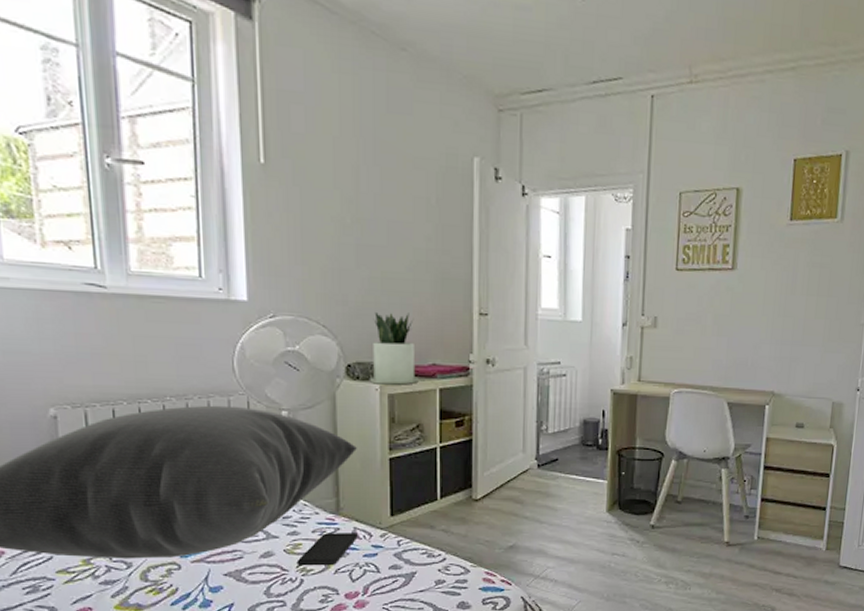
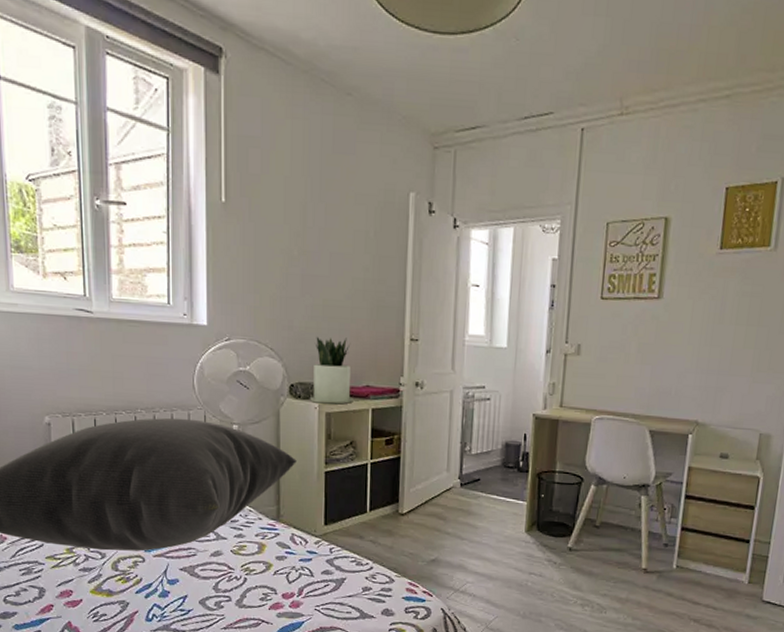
mobile phone: present [296,533,358,566] -> none [241,537,295,568]

